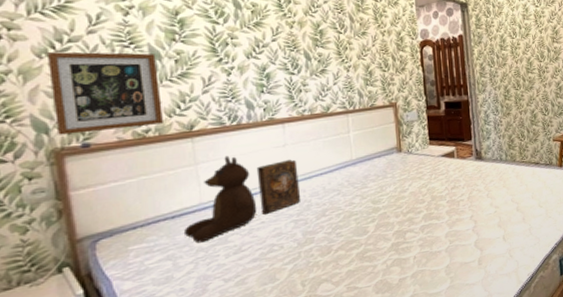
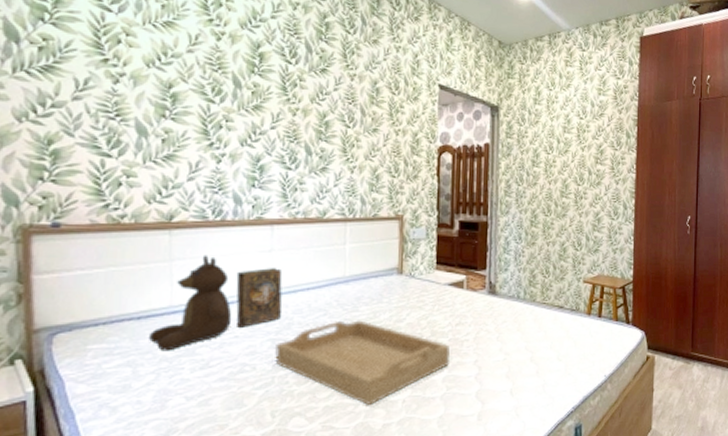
picture frame: present [46,52,163,135] -> none [26,116,143,211]
serving tray: none [297,195,449,265] -> present [274,320,450,405]

